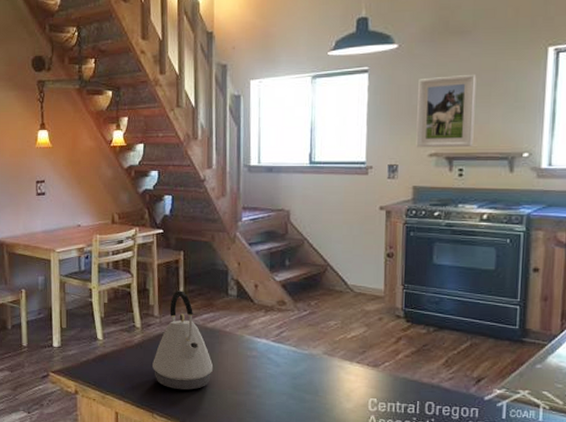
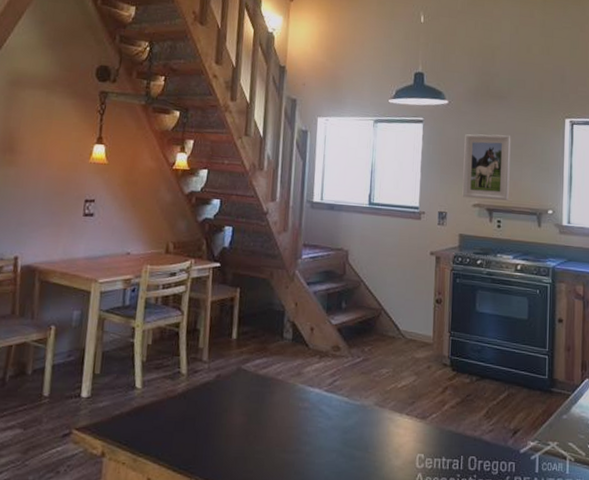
kettle: present [152,290,213,391] -> none [195,332,262,449]

